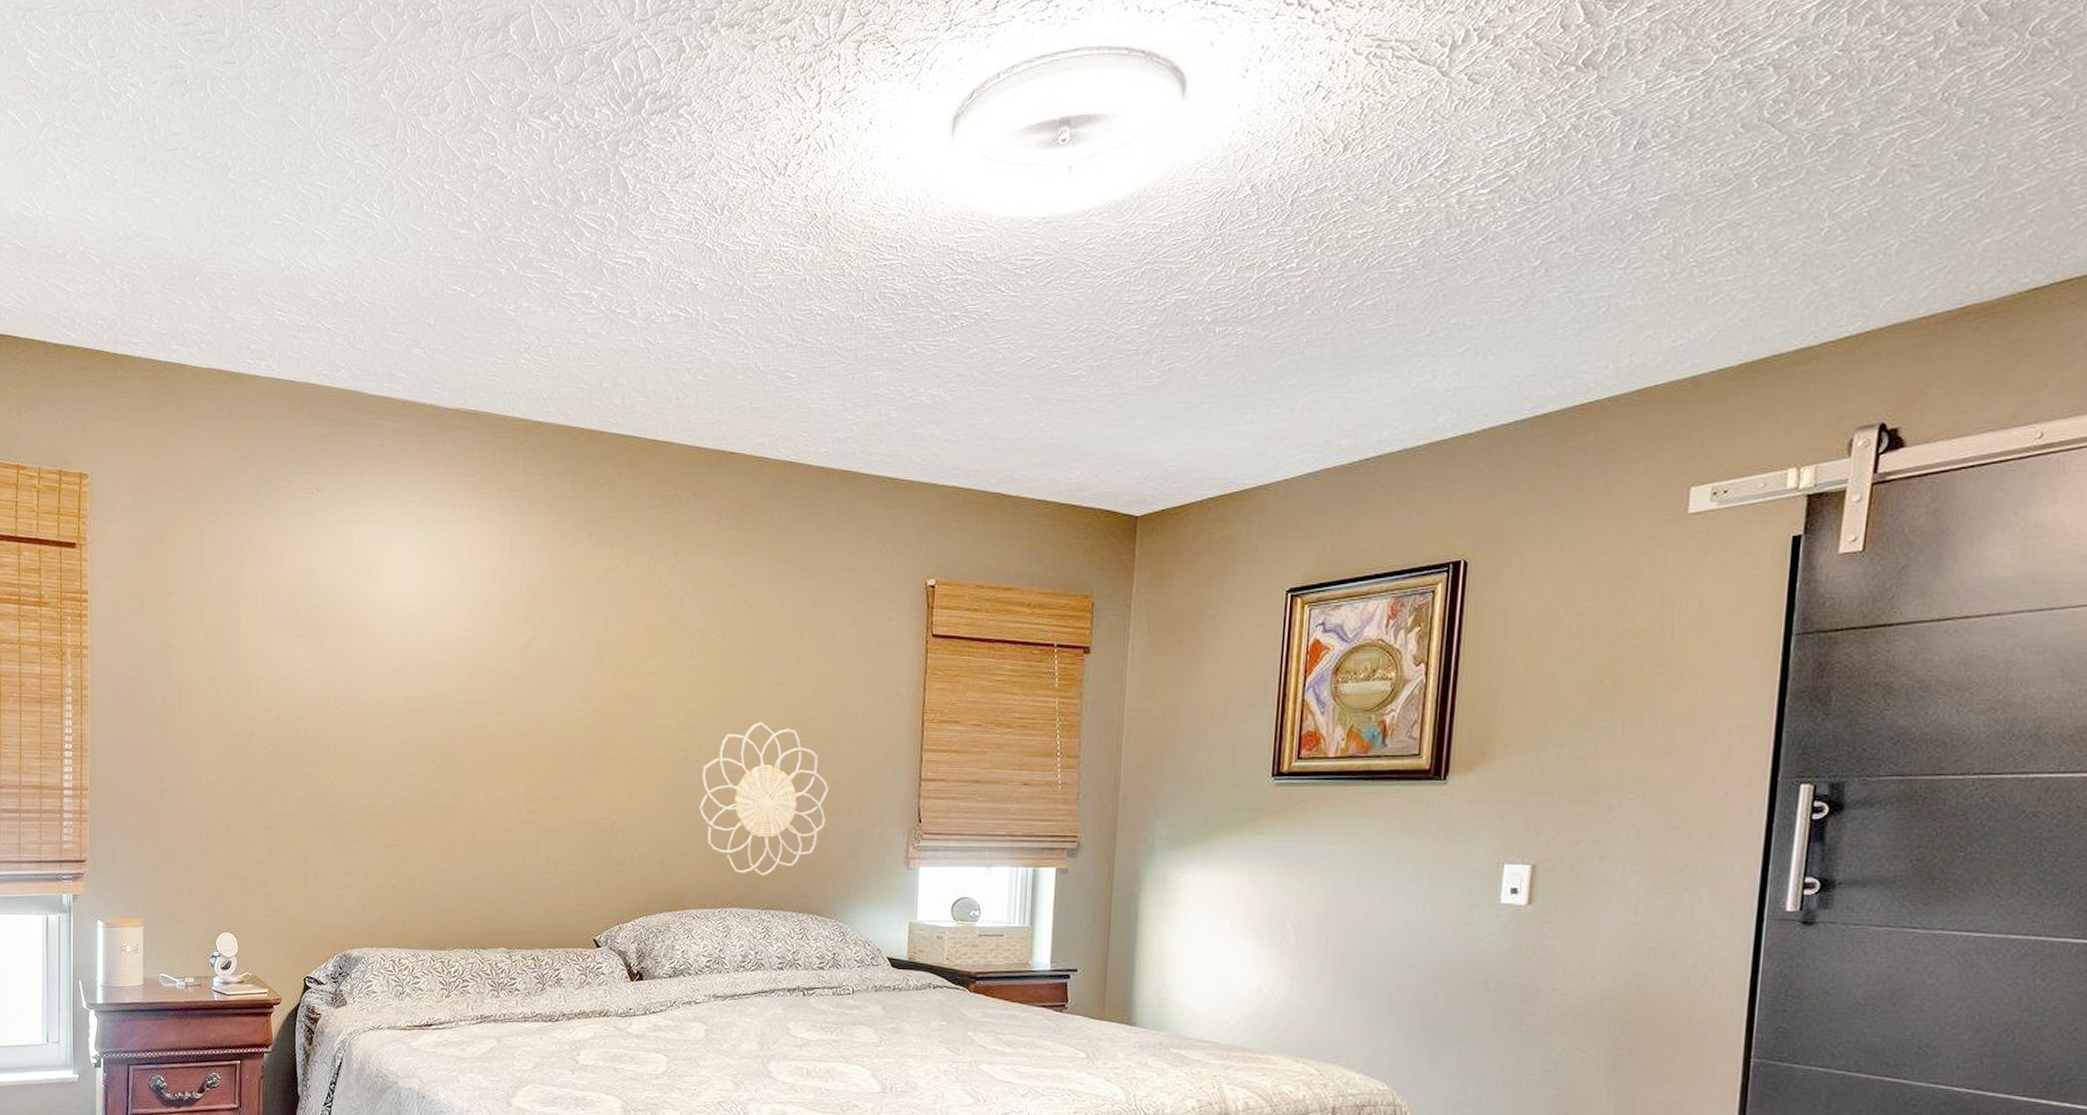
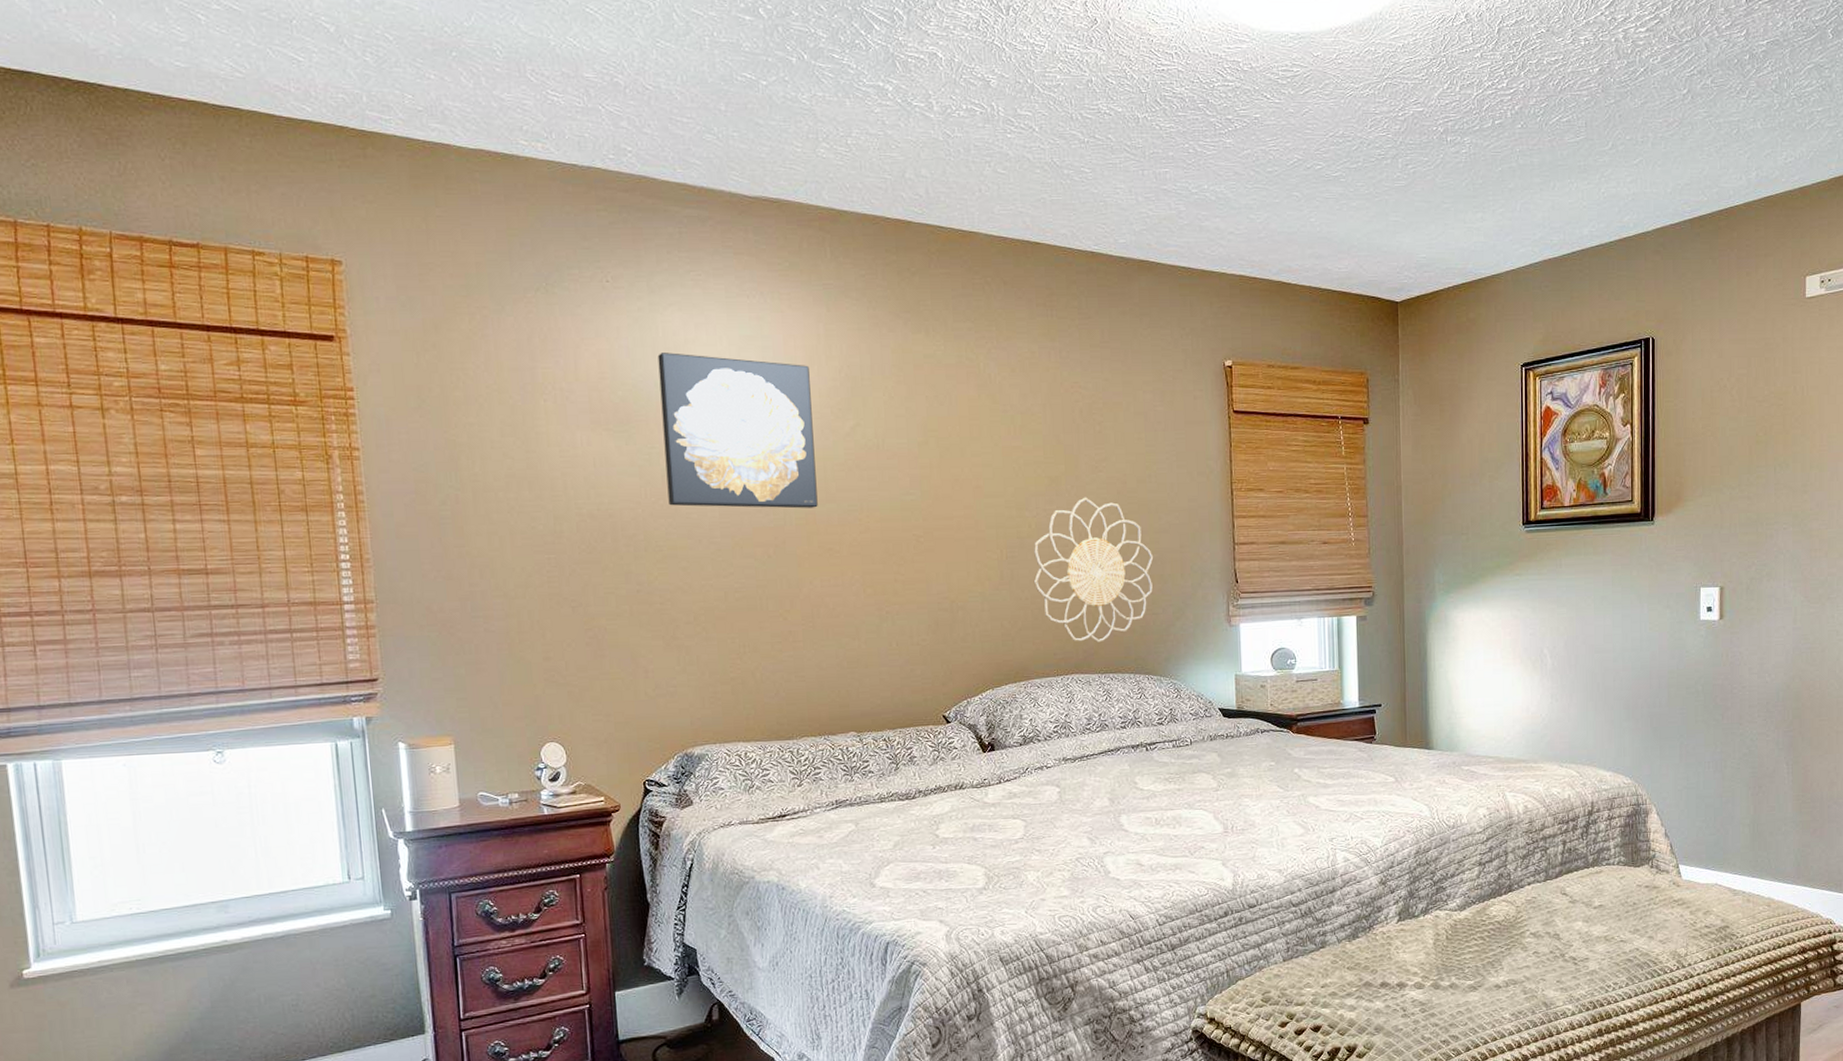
wall art: none [349,563,492,720] -> present [658,353,818,509]

